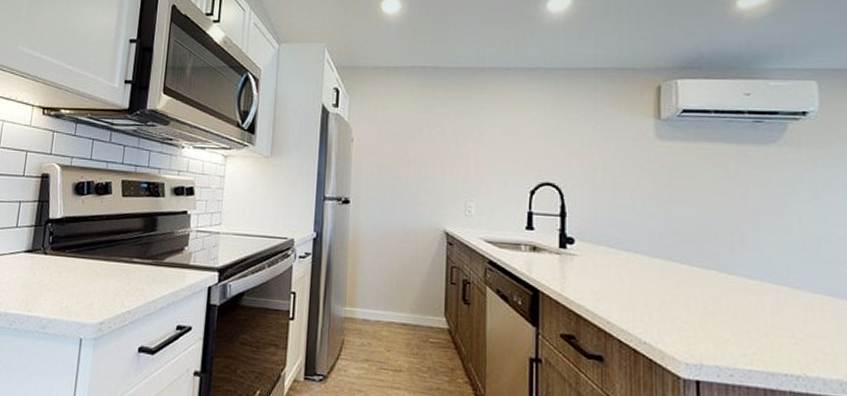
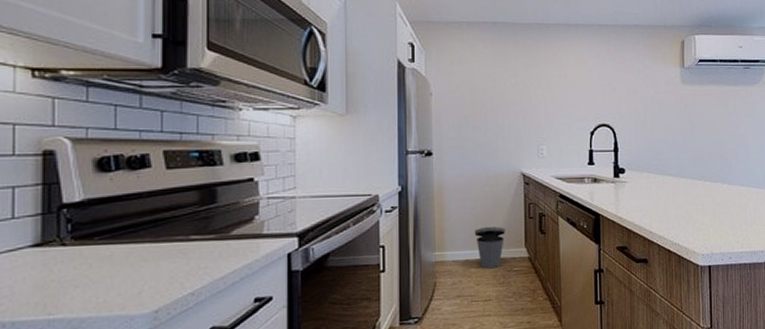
trash can: none [388,287,423,336] -> present [474,227,506,269]

